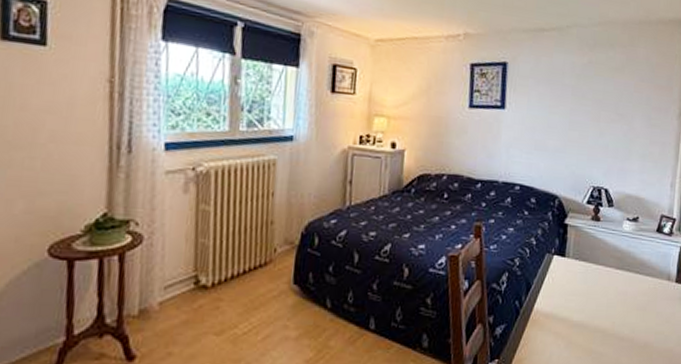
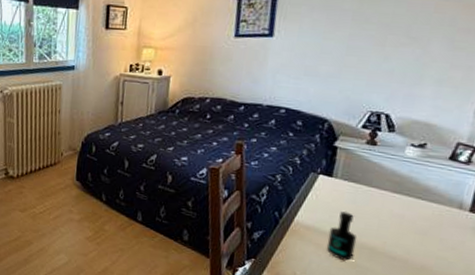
bottle: none [564,294,591,349] -> present [326,211,358,262]

